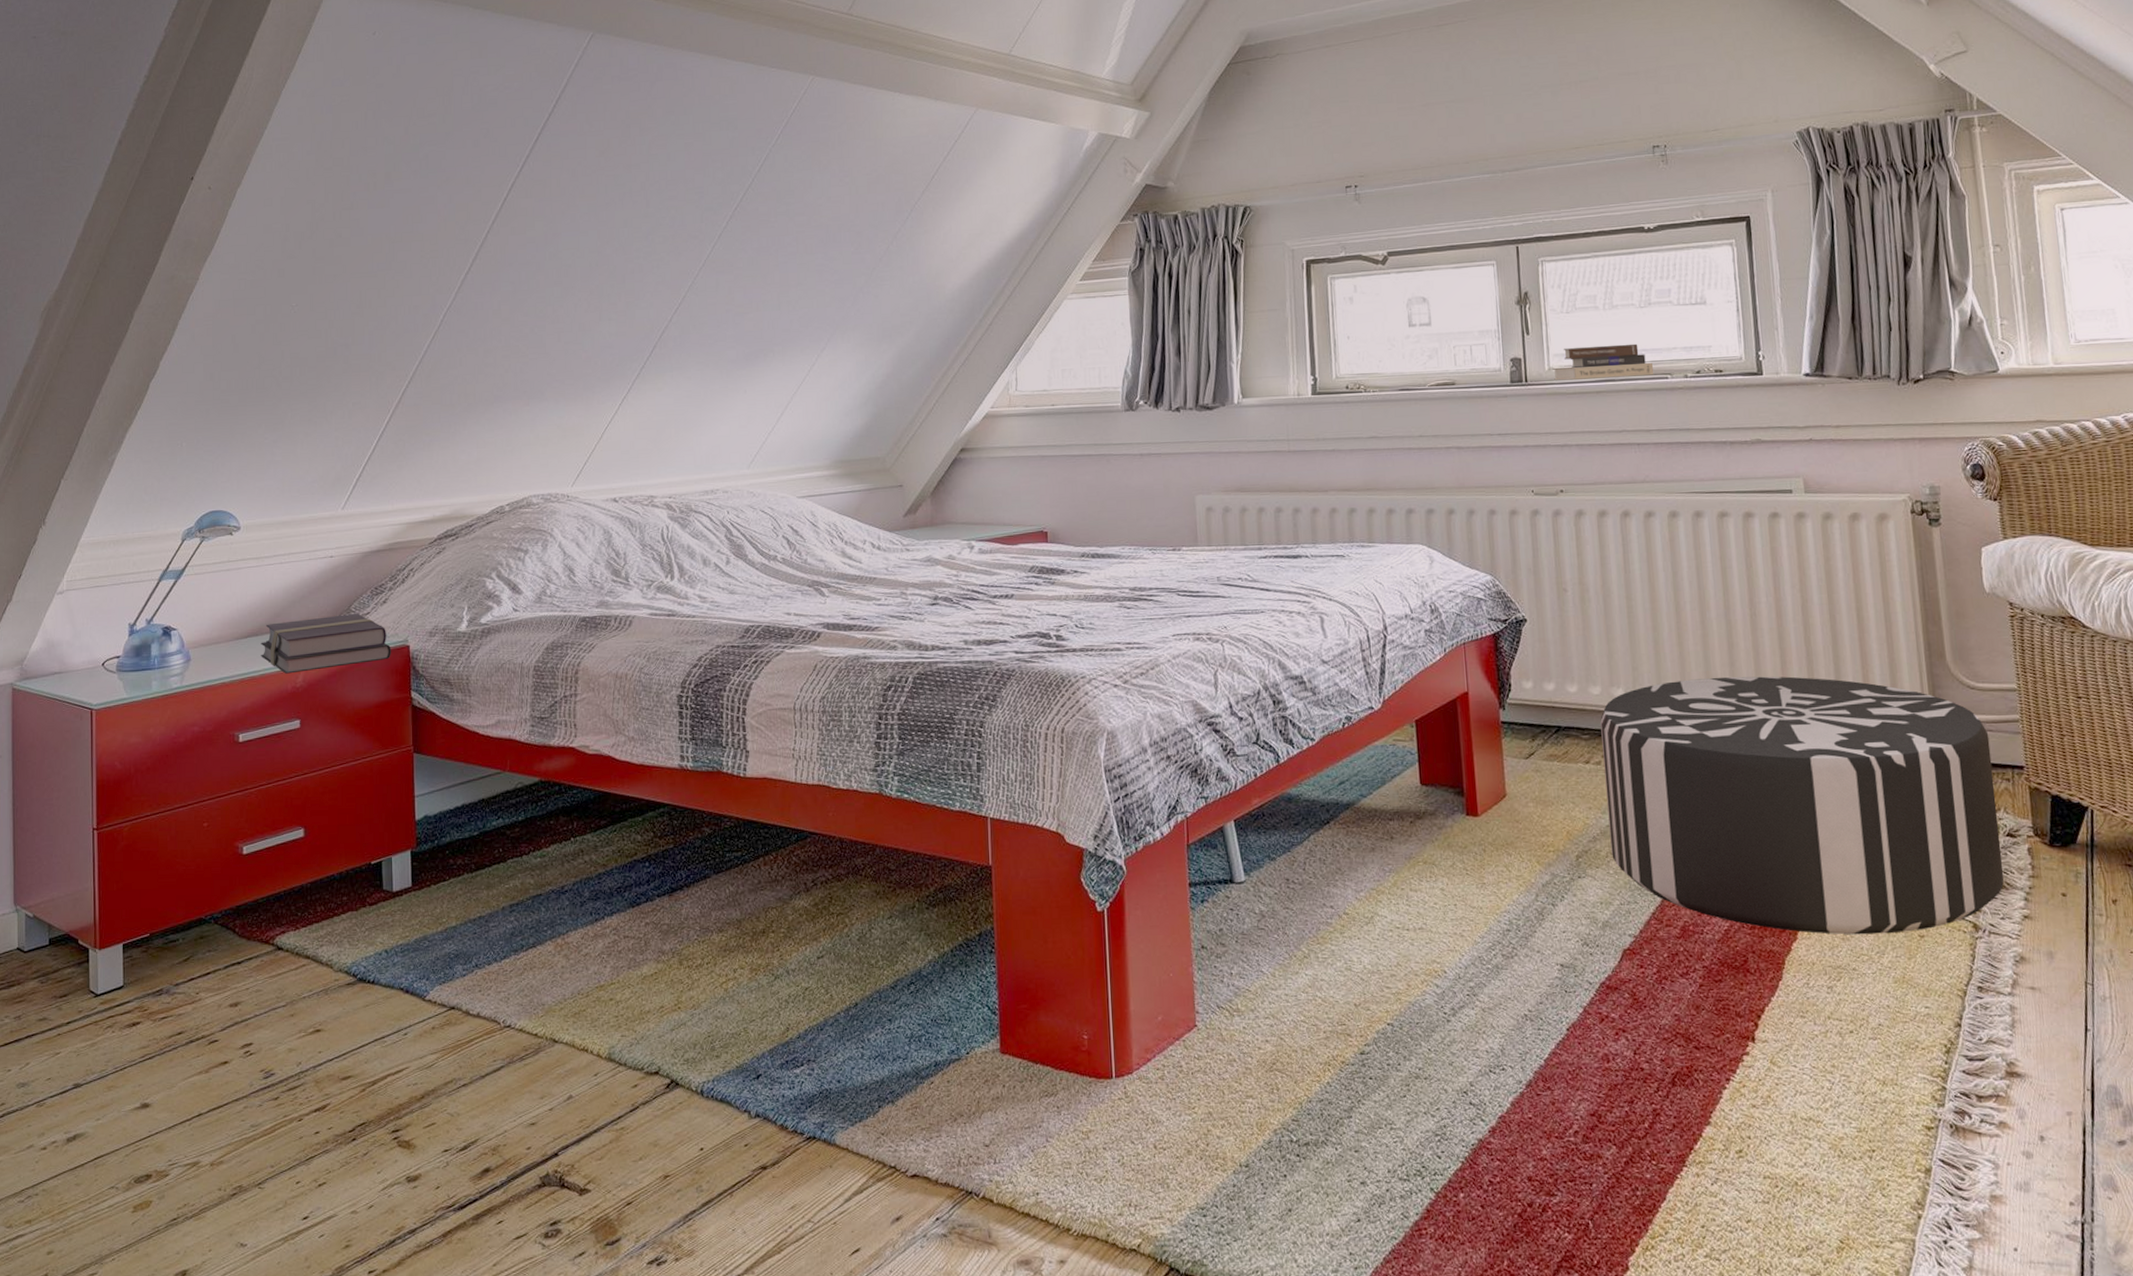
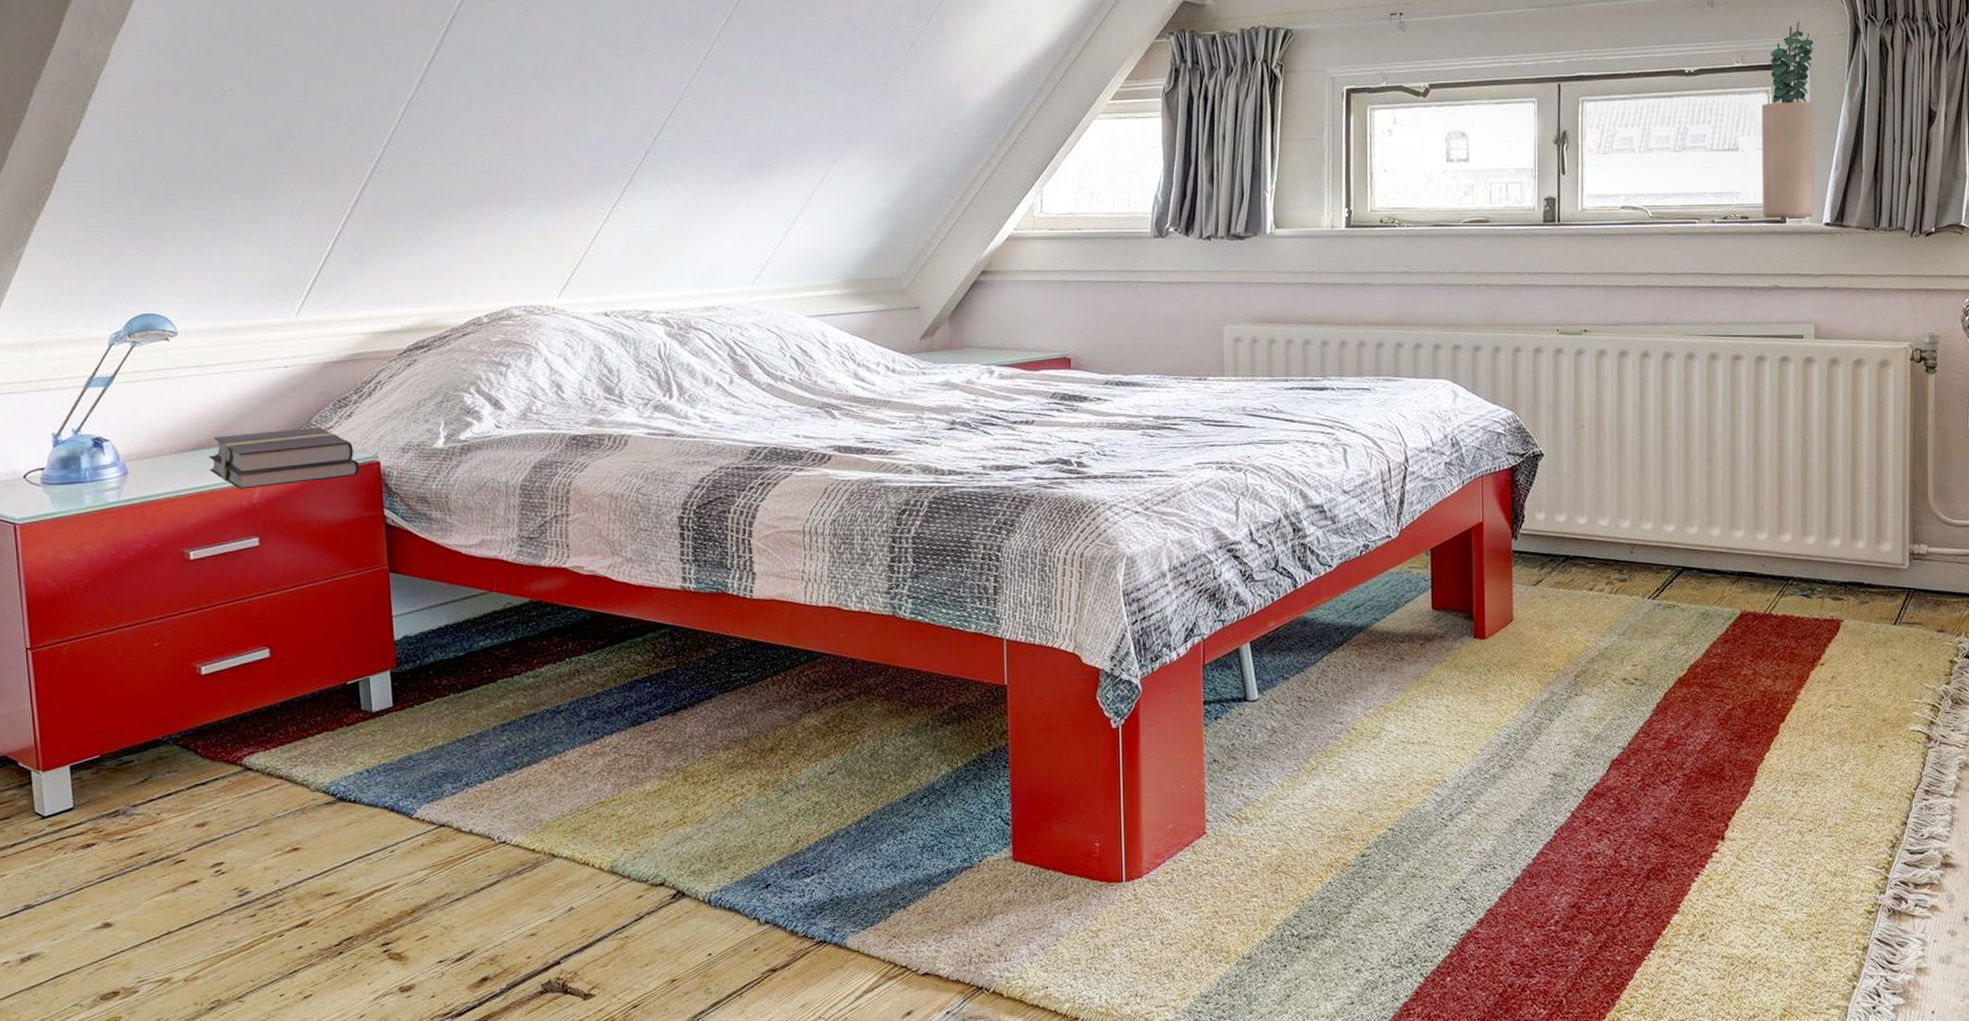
books: present [1553,343,1654,381] -> none [1586,187,1683,222]
pouf: present [1600,676,2005,935] -> none [1606,510,1959,745]
vase: none [1726,174,1792,371] -> present [1761,21,1814,219]

